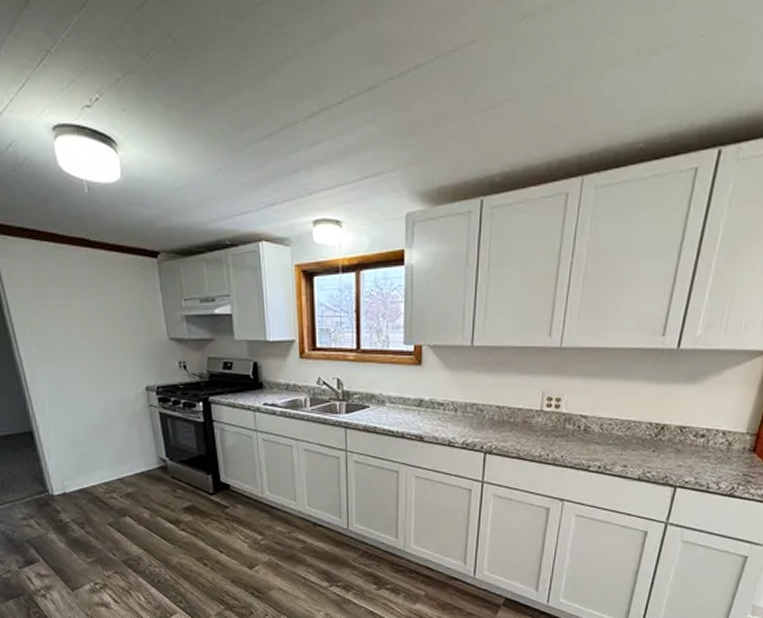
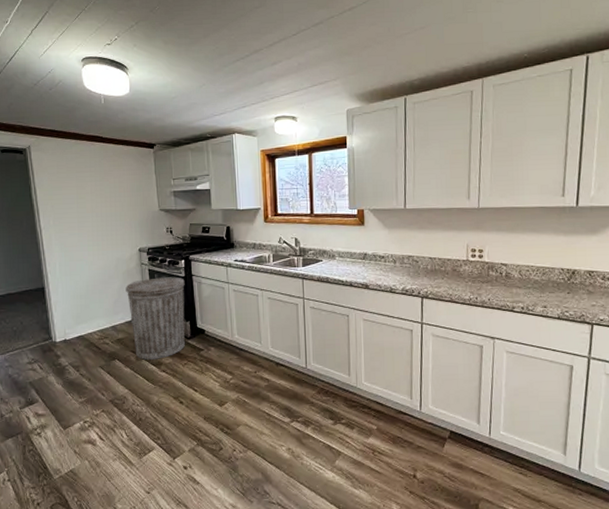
trash can: none [132,422,208,517] -> present [126,277,186,360]

